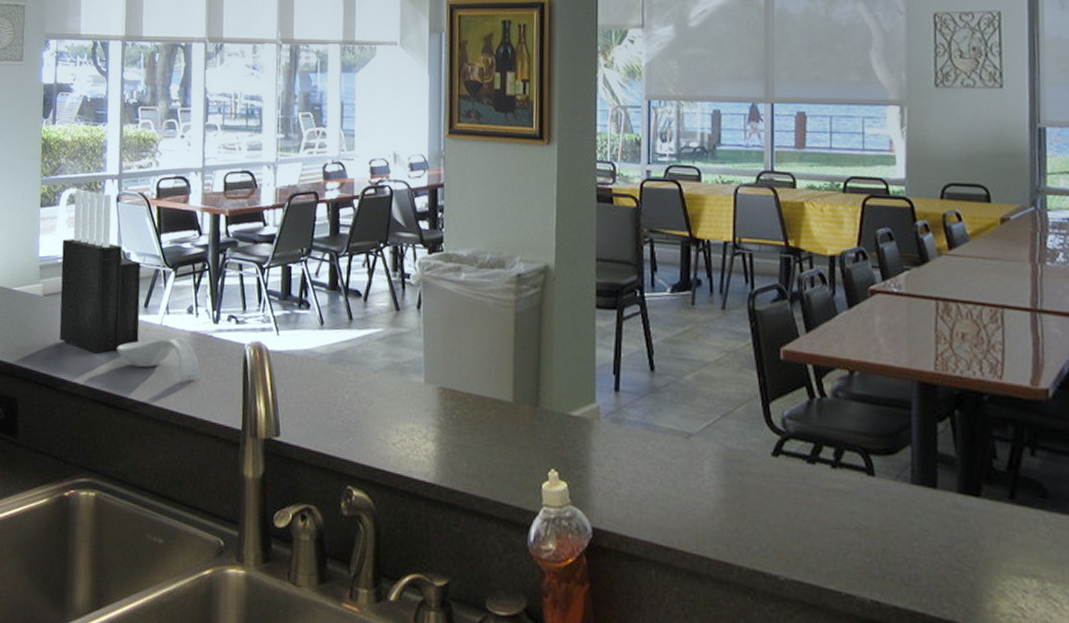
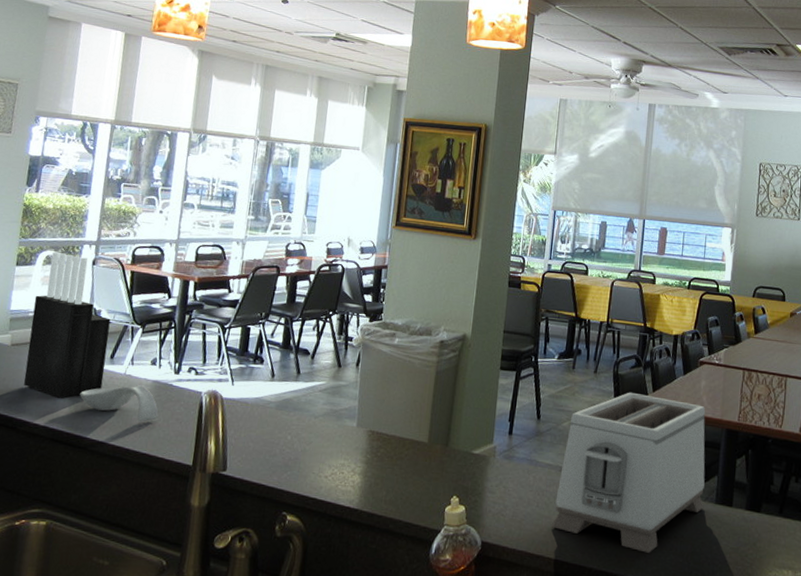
toaster: none [683,333,895,549] -> present [552,392,706,553]

